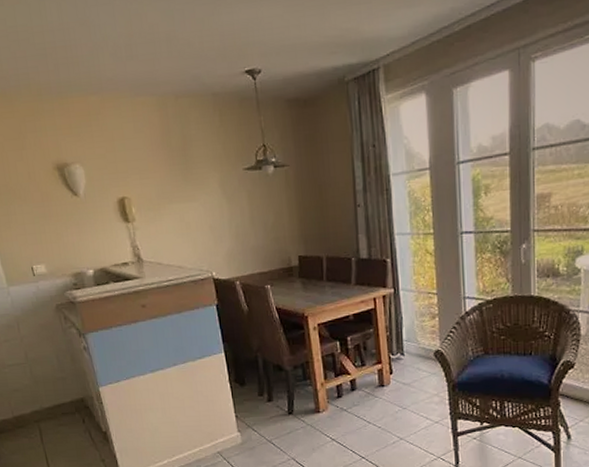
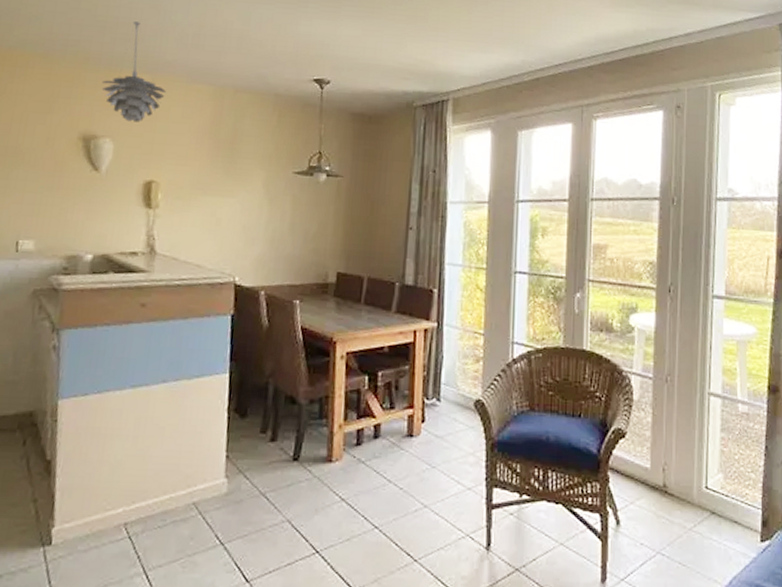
pendant light: none [58,43,116,145] -> present [101,21,167,123]

